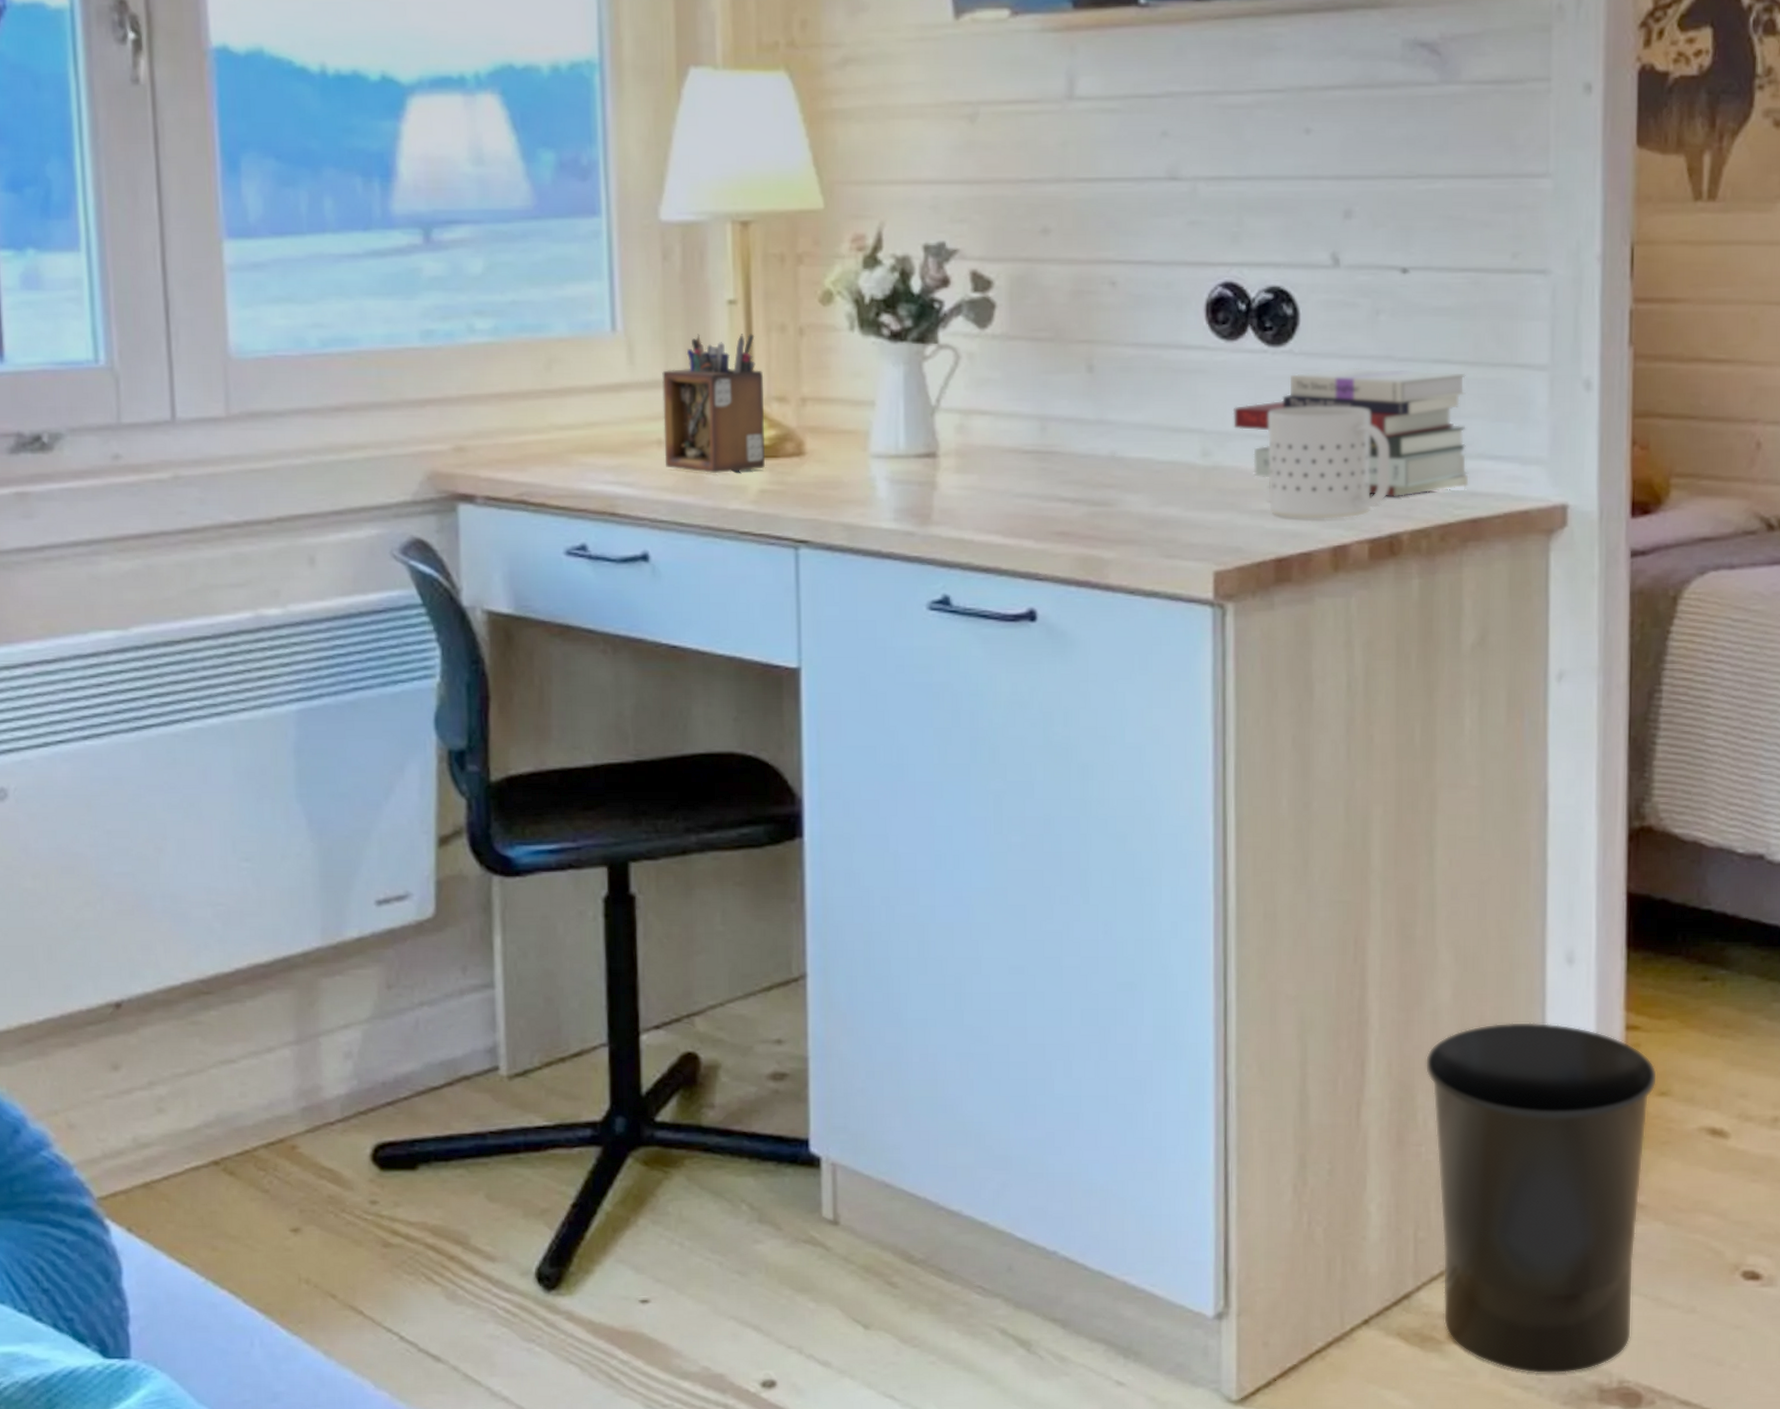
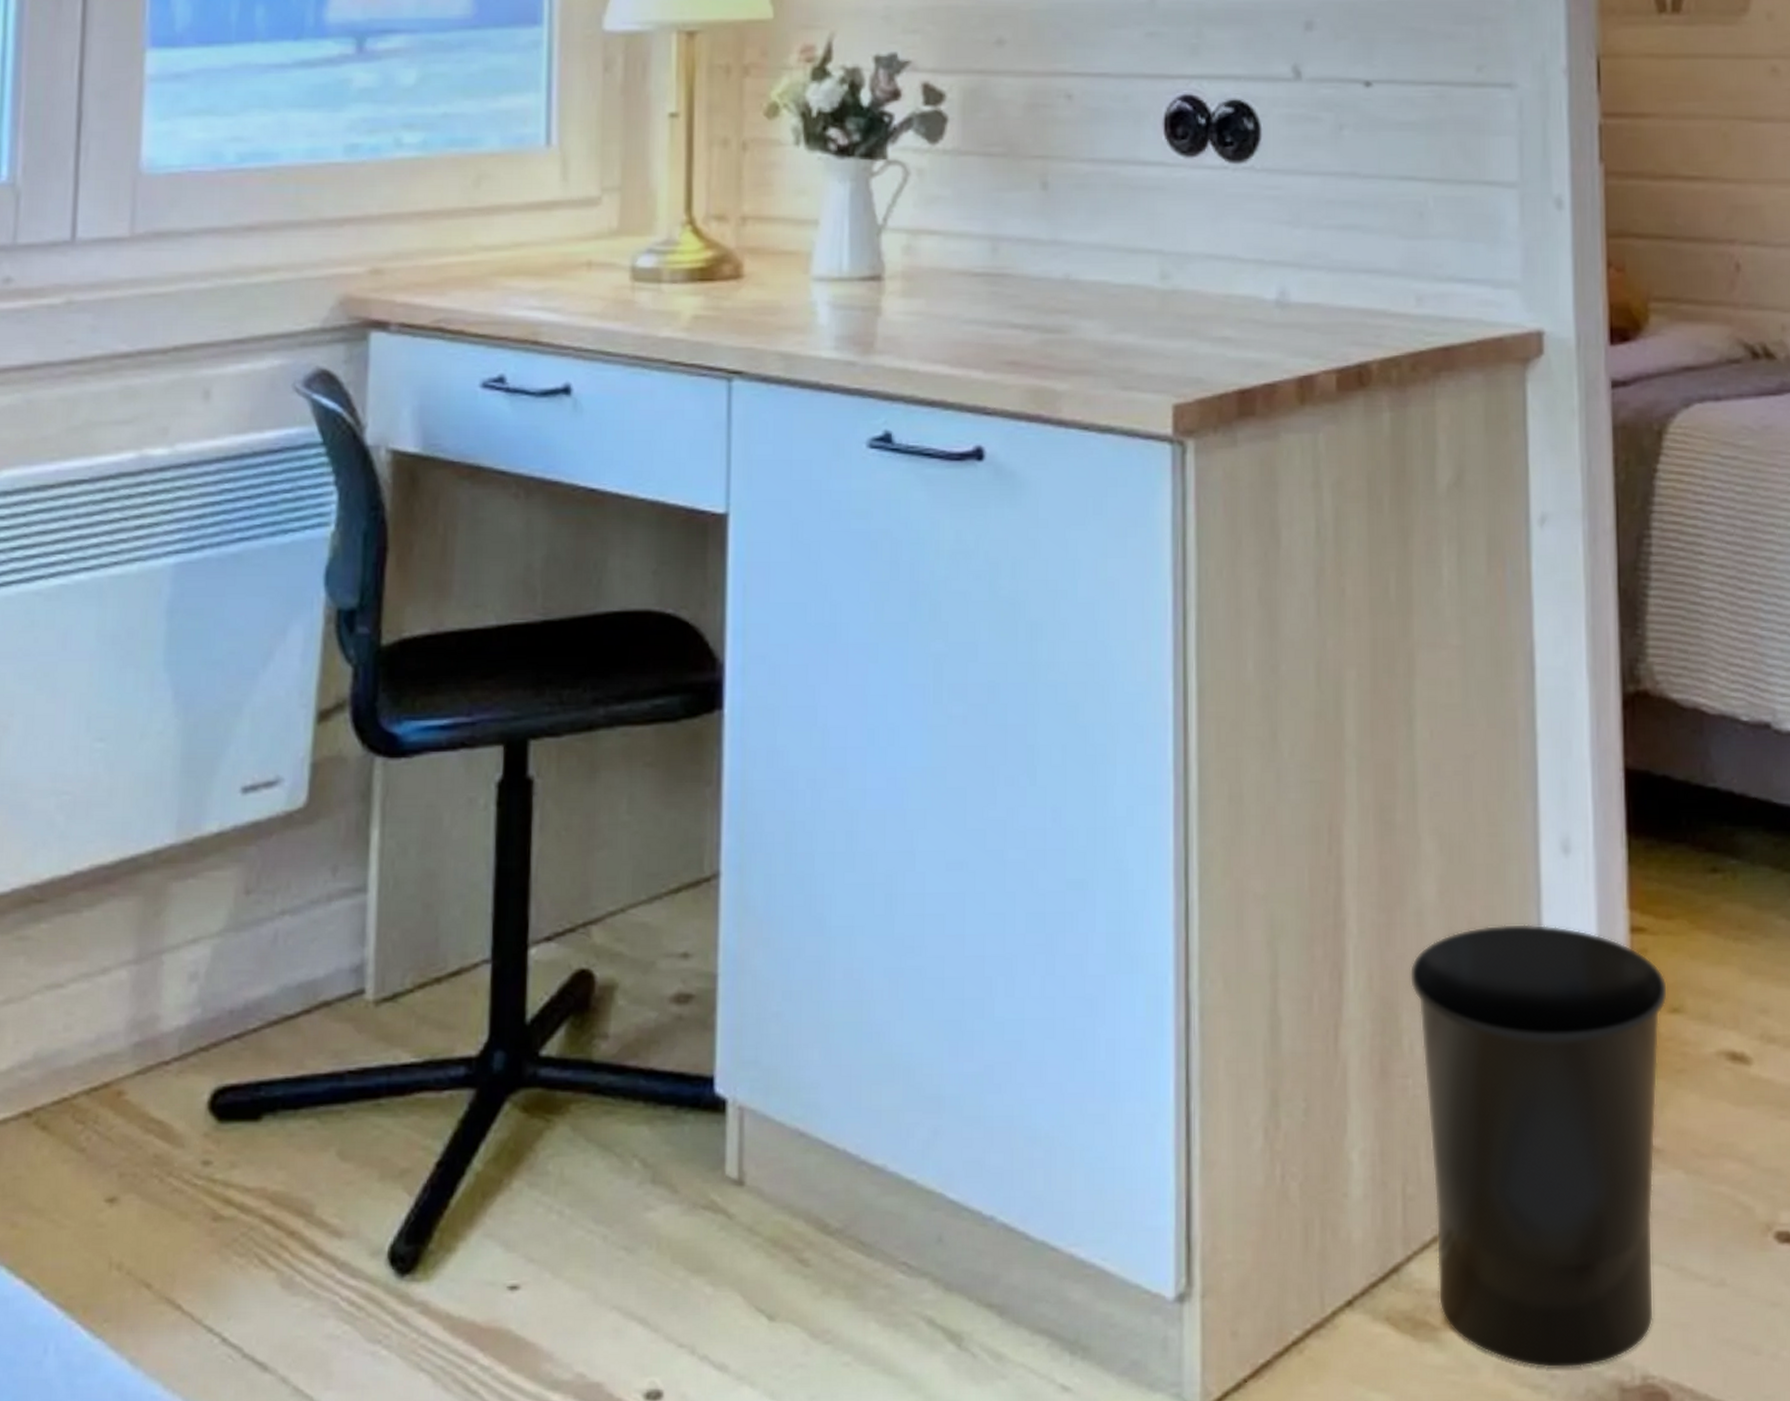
desk organizer: present [662,334,766,473] -> none [594,148,703,298]
books: present [1234,367,1469,497] -> none [1193,184,1440,323]
mug: present [1267,407,1390,519] -> none [1228,226,1357,347]

